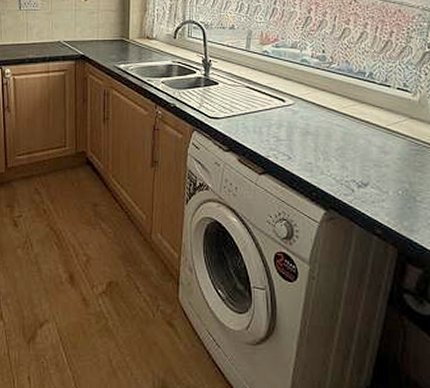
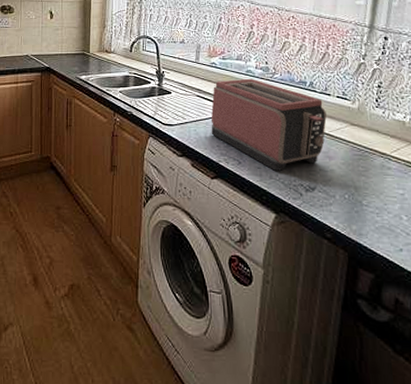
toaster: none [260,68,385,167] -> present [210,78,327,172]

